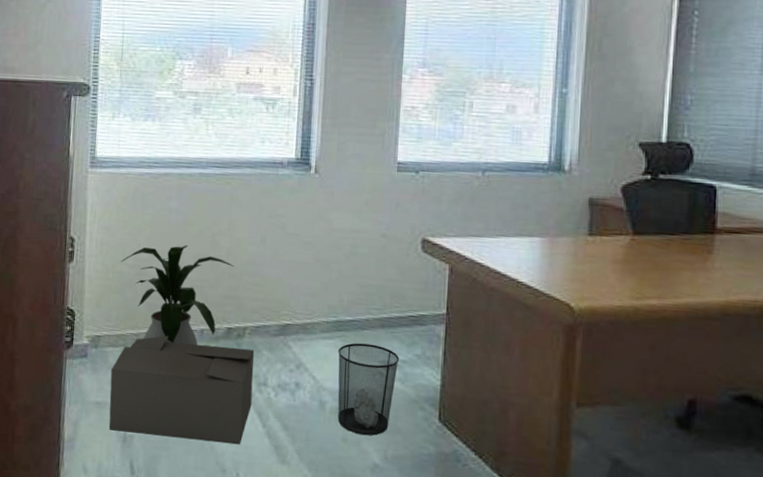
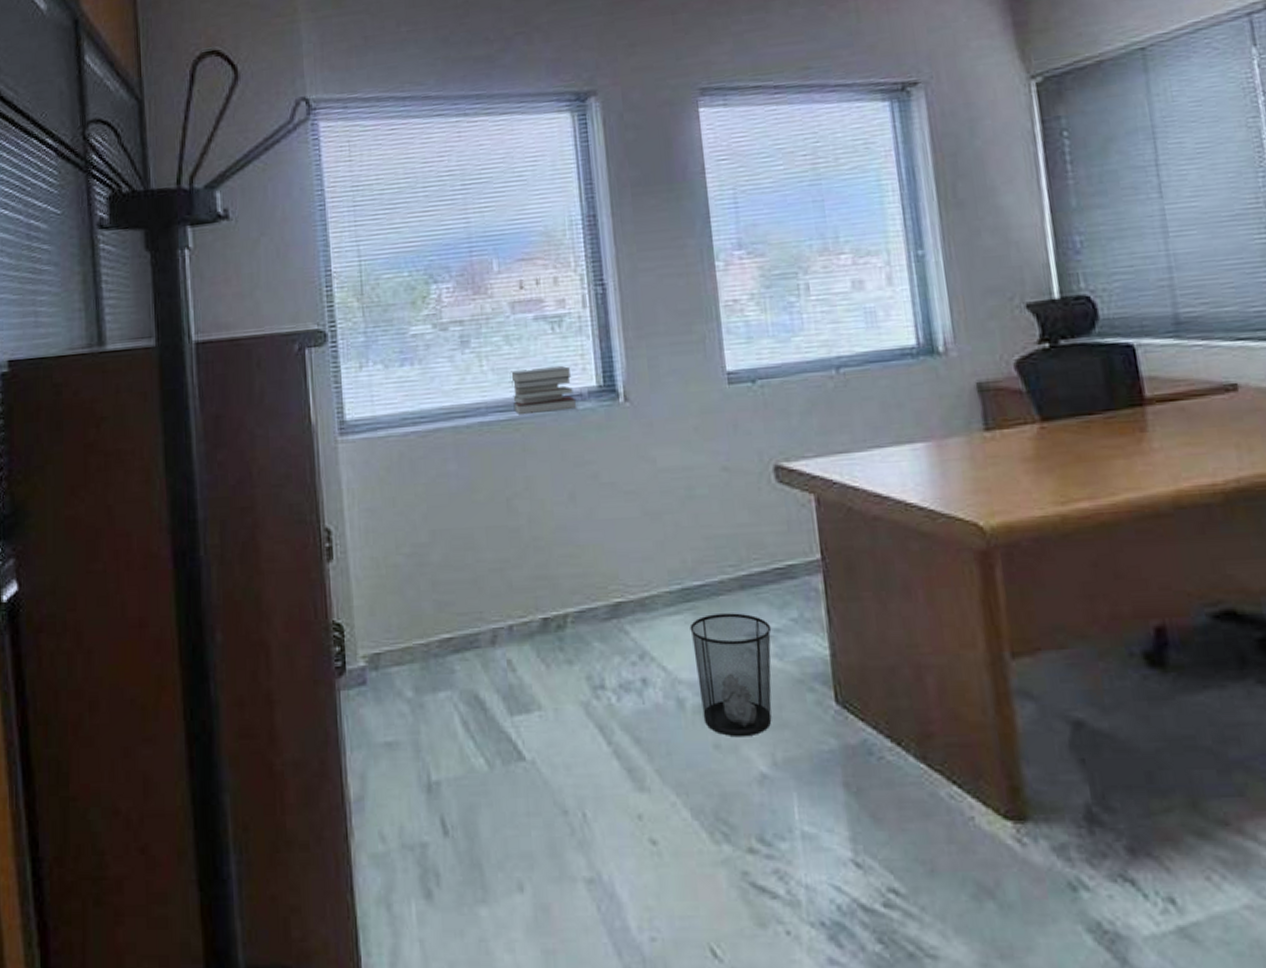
cardboard box: present [108,335,255,445] -> none [400,640,589,779]
house plant: present [120,245,234,345] -> none [393,518,540,649]
books: none [228,137,278,174] -> present [509,366,578,416]

